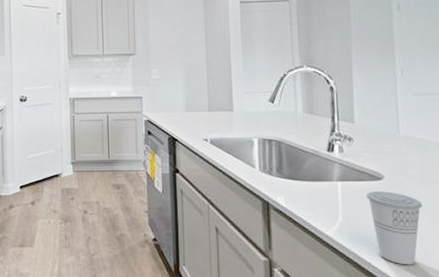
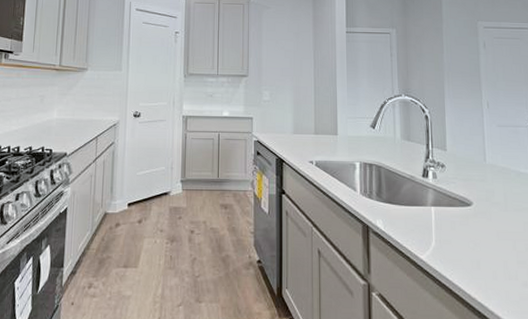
cup: present [367,191,423,265] -> none [457,217,507,290]

